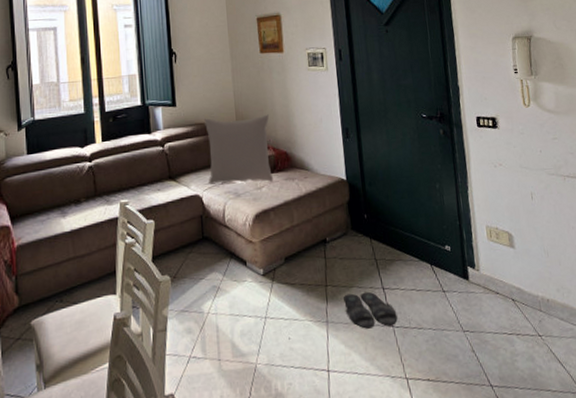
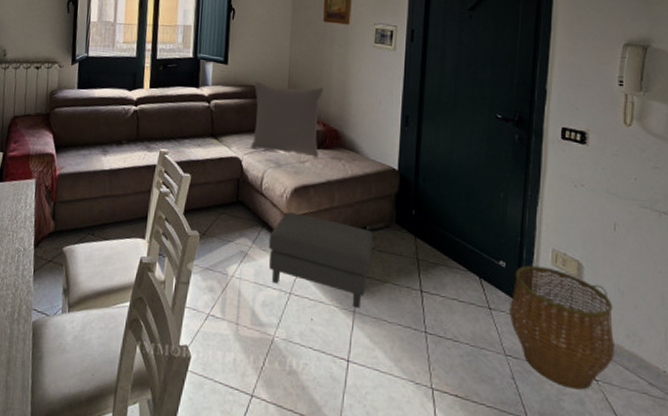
ottoman: none [238,238,335,318] -> present [268,212,373,308]
slippers: present [344,291,398,329] -> none [375,288,432,332]
basket: none [459,243,551,349] -> present [508,265,615,390]

